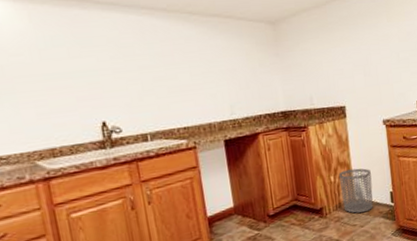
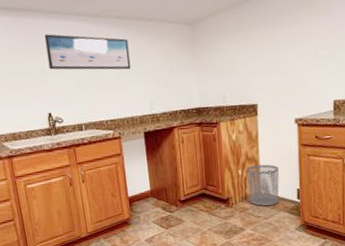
wall art: none [96,28,207,71] -> present [44,34,131,70]

